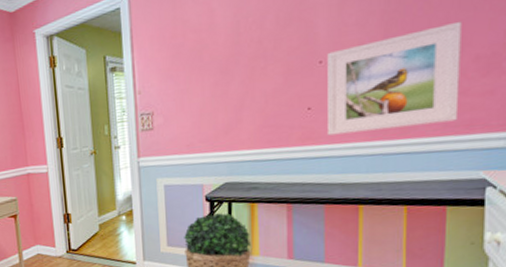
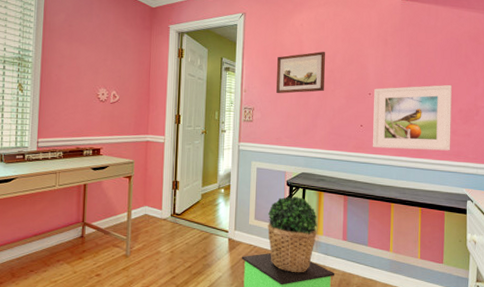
wall art: none [179,17,250,88] -> present [275,52,326,94]

